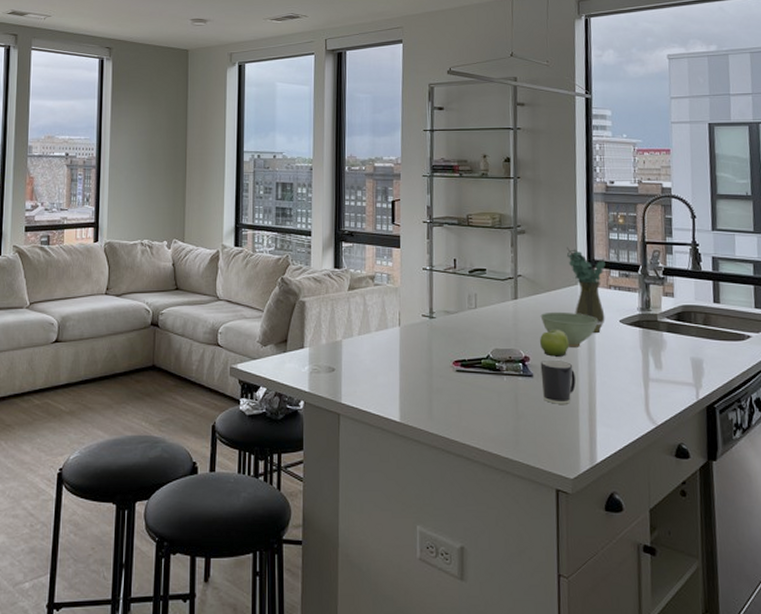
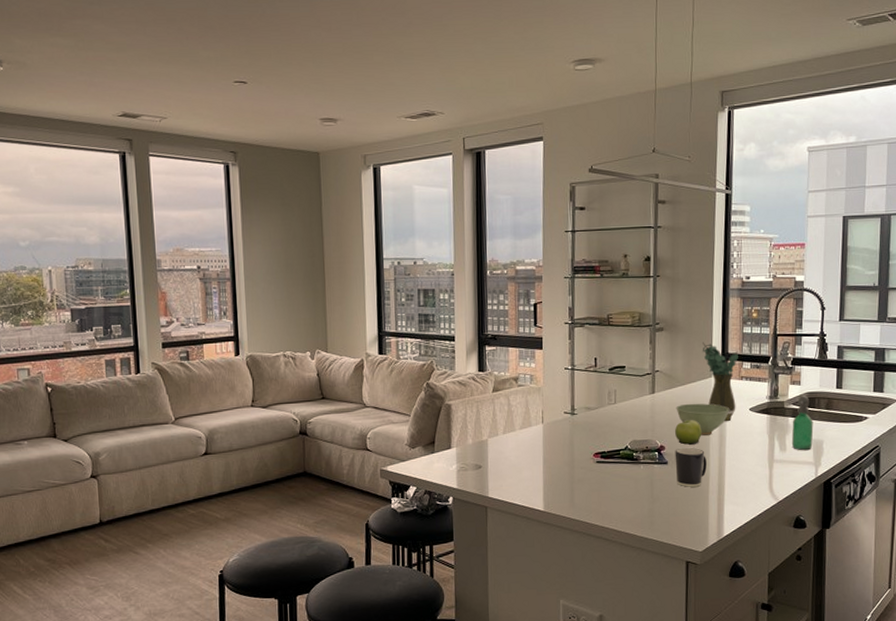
soap dispenser: none [667,309,692,370] -> present [791,395,814,451]

